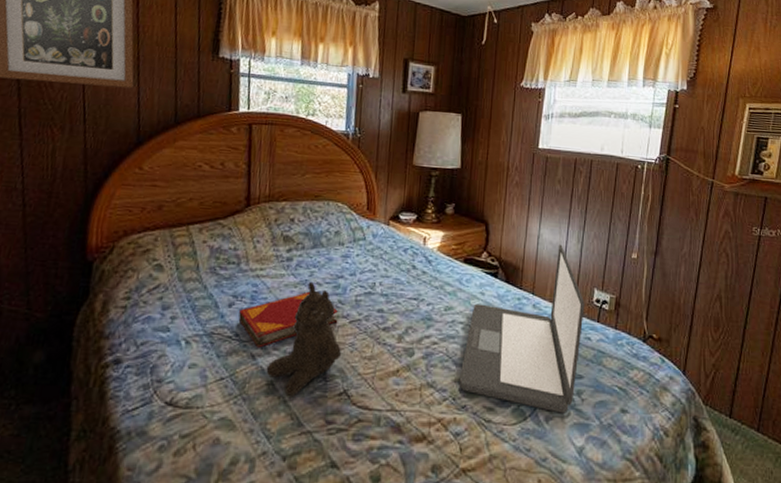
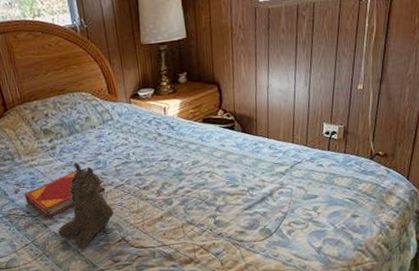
laptop: present [459,244,585,414] -> none [212,90,316,227]

